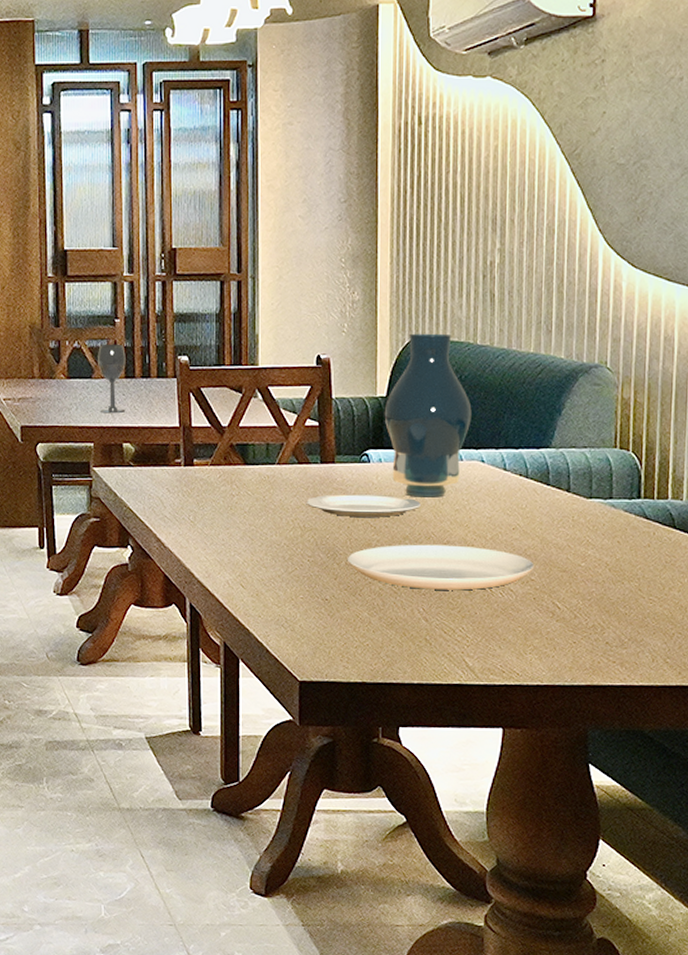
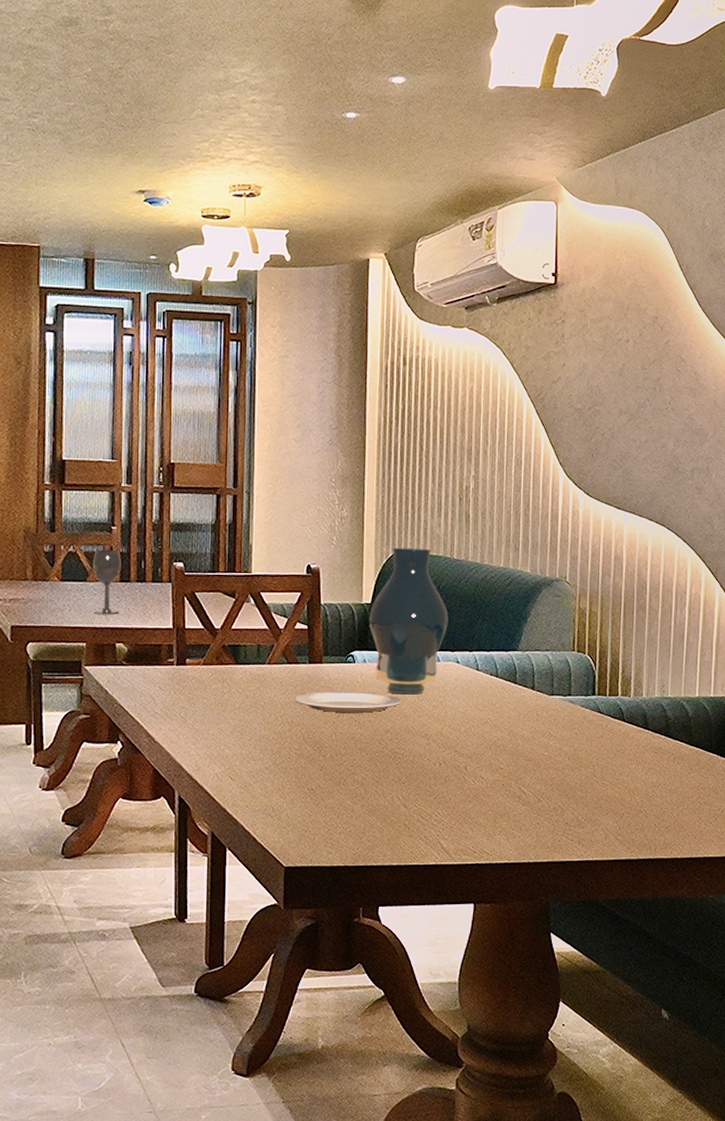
plate: present [346,544,534,591] -> none [332,737,503,779]

